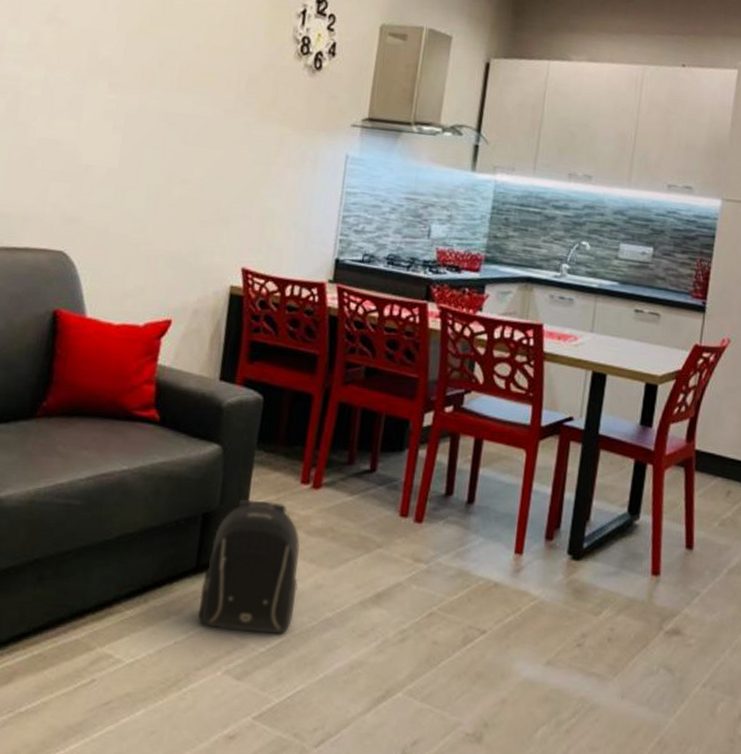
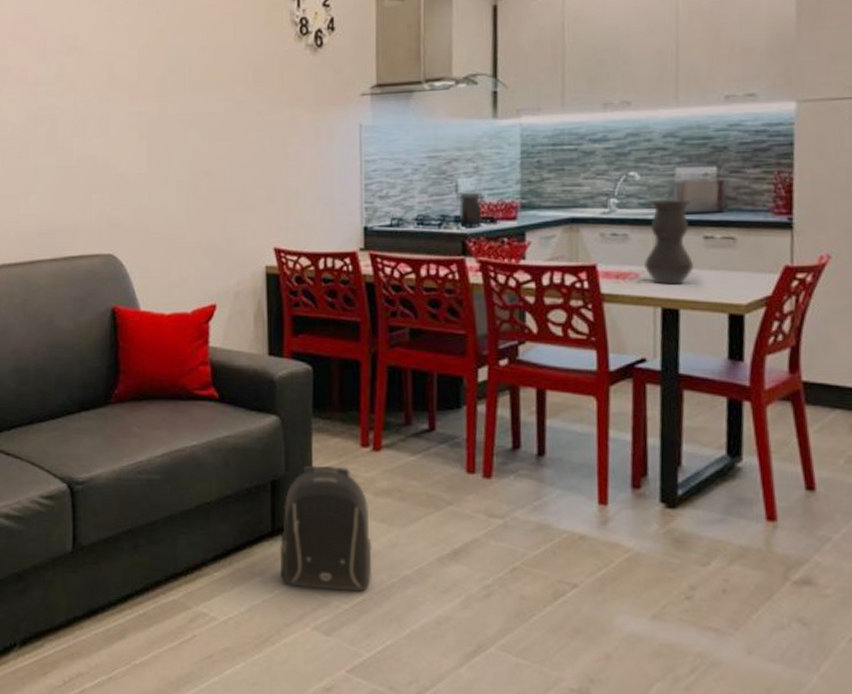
jar: none [427,238,453,275] -> present [456,192,484,229]
vase: none [583,270,629,353] -> present [644,200,695,286]
toaster: none [610,253,659,291] -> present [666,178,727,215]

